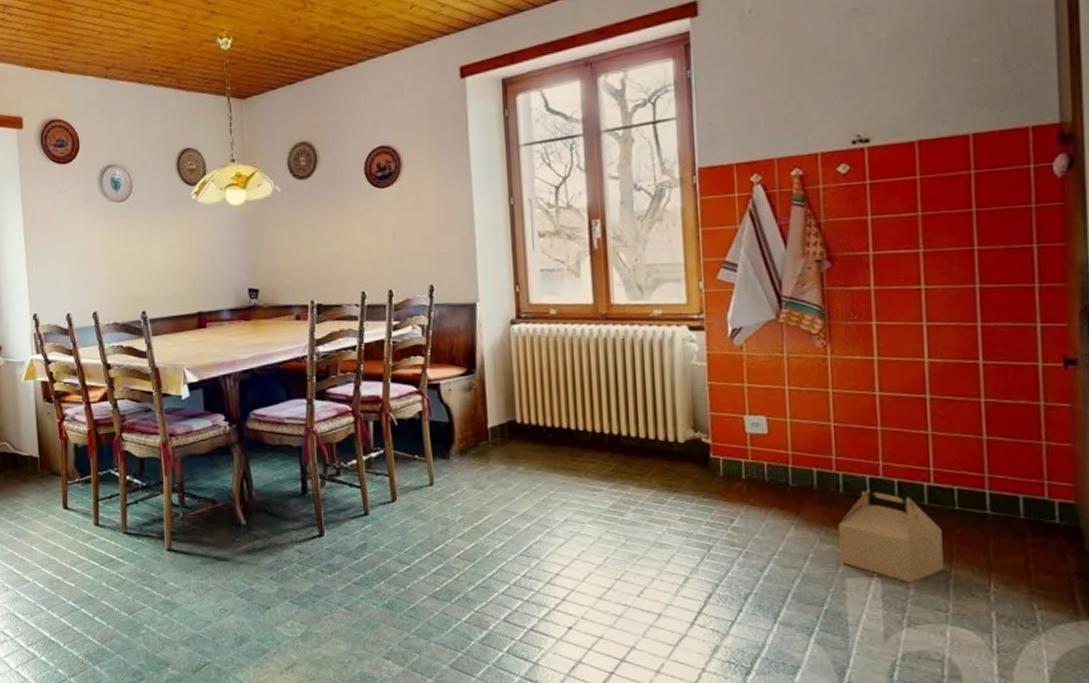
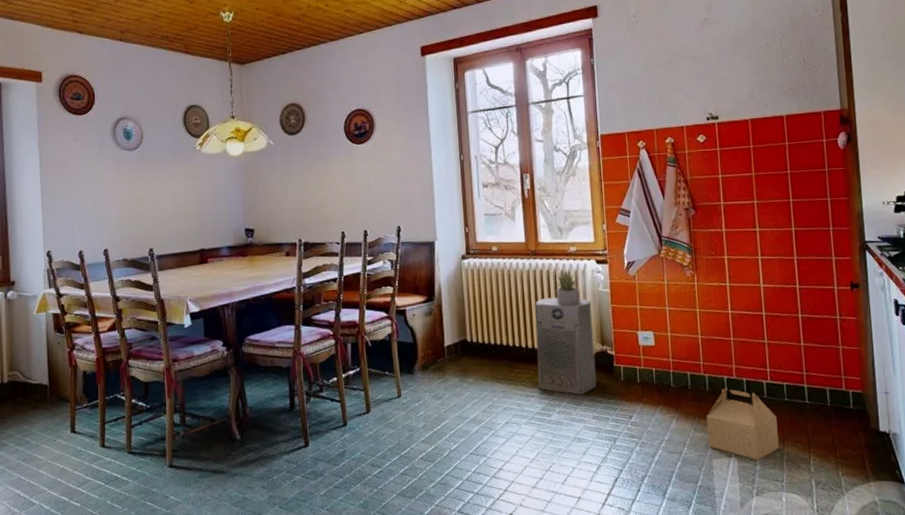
air purifier: none [605,371,687,492] -> present [535,297,597,395]
succulent plant: none [633,339,667,383] -> present [556,270,581,307]

